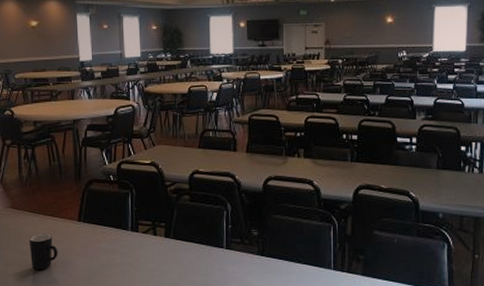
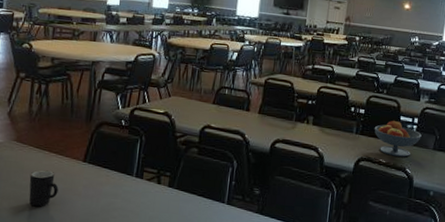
fruit bowl: none [370,142,422,181] -> present [374,120,422,157]

